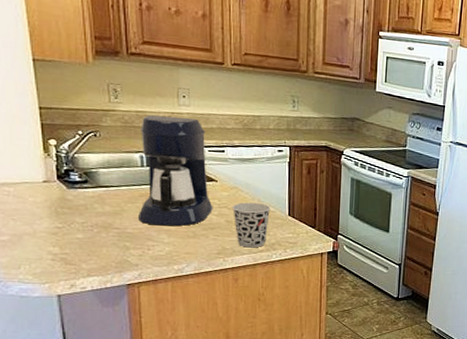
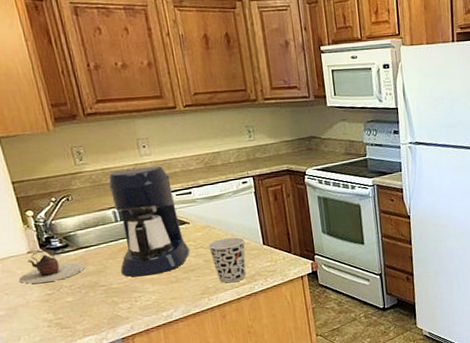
teapot: none [29,181,102,215] -> present [18,249,86,284]

